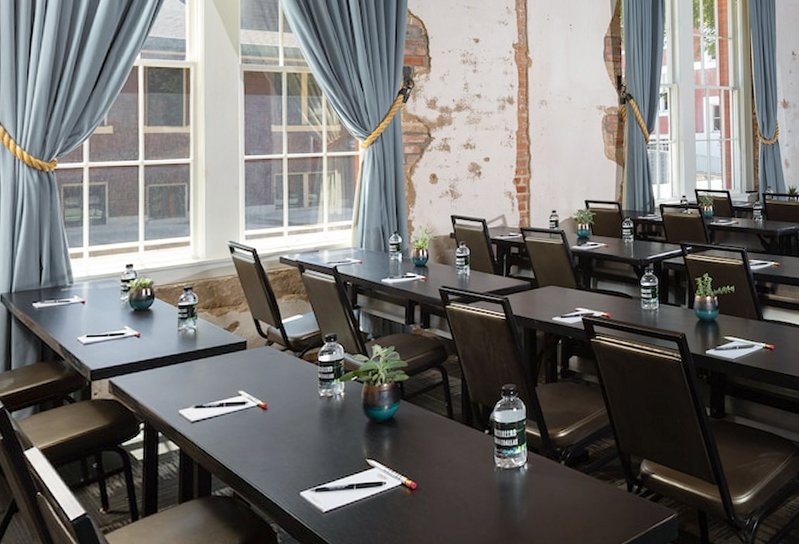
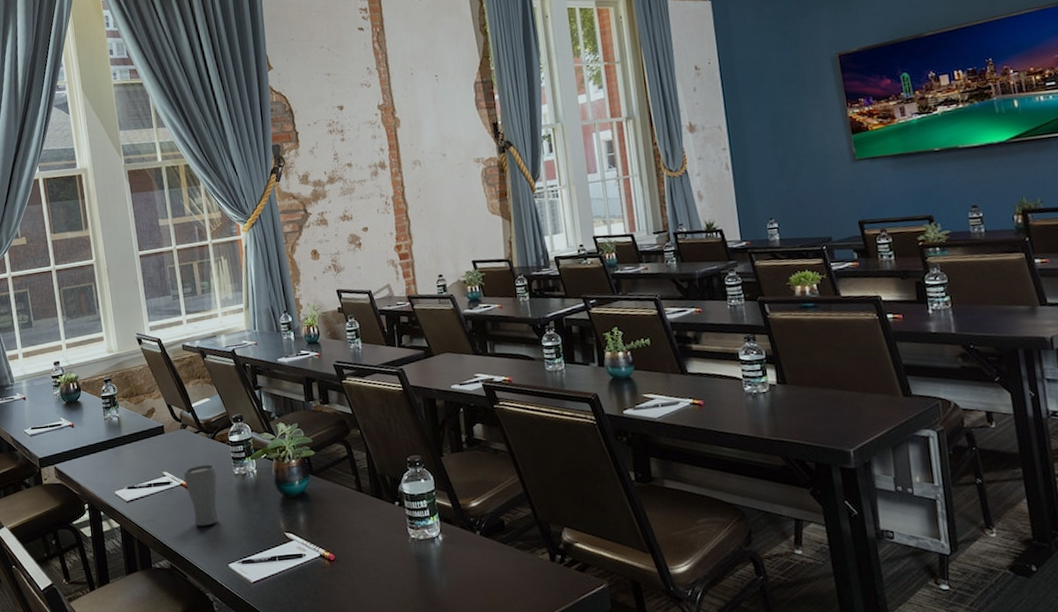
drinking glass: none [263,385,299,451] -> present [184,464,219,527]

